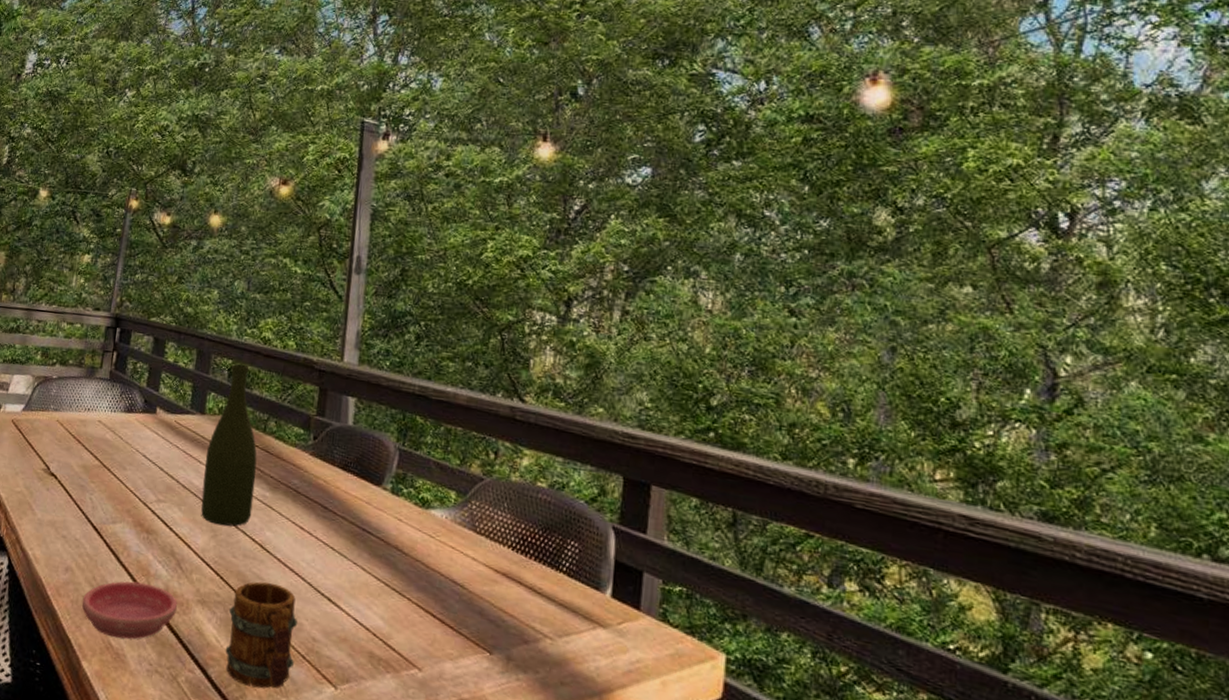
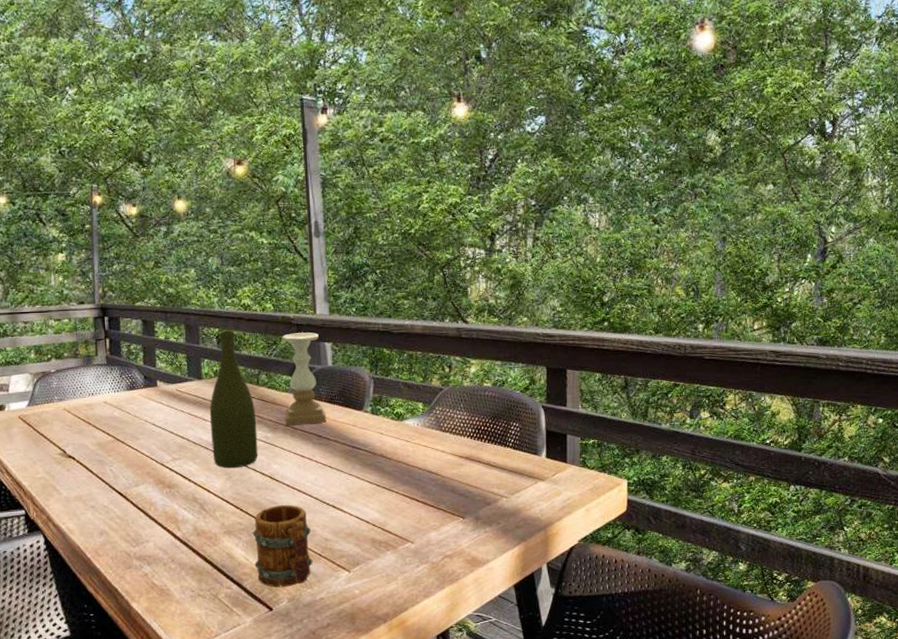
saucer: present [81,581,177,640] -> none [121,529,207,577]
candle holder: none [288,379,343,493] -> present [282,332,327,426]

